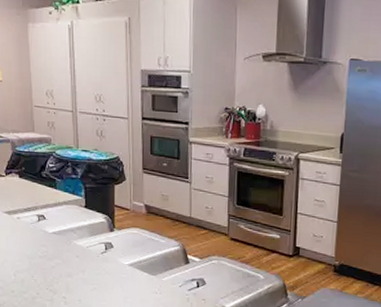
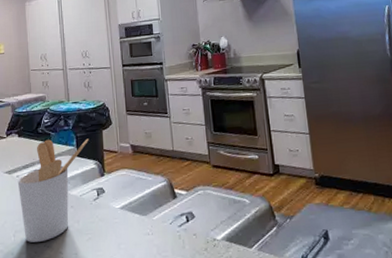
utensil holder: none [18,185,99,285] -> present [17,138,89,243]

